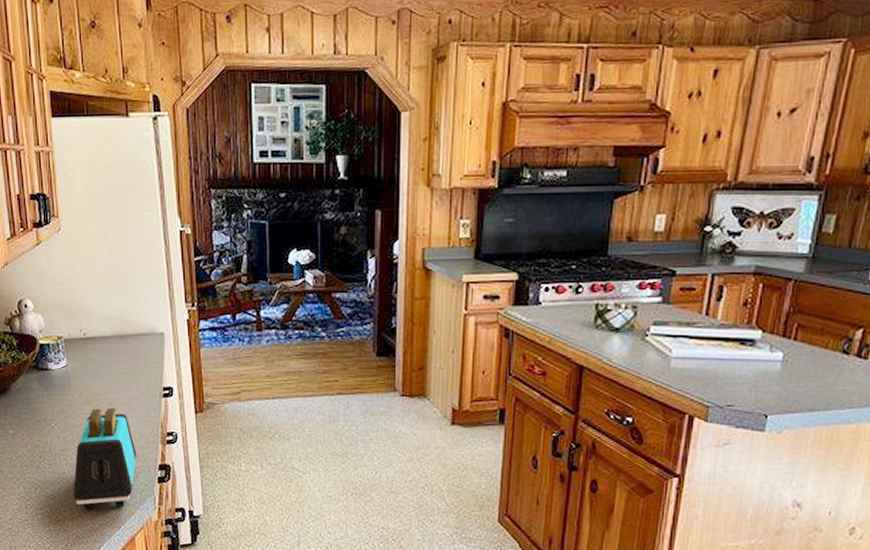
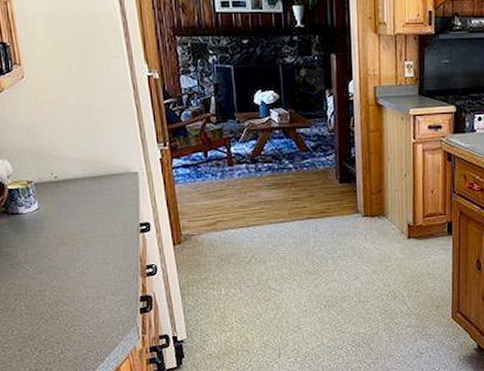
toaster: present [73,407,137,510] -> none [53,246,117,346]

